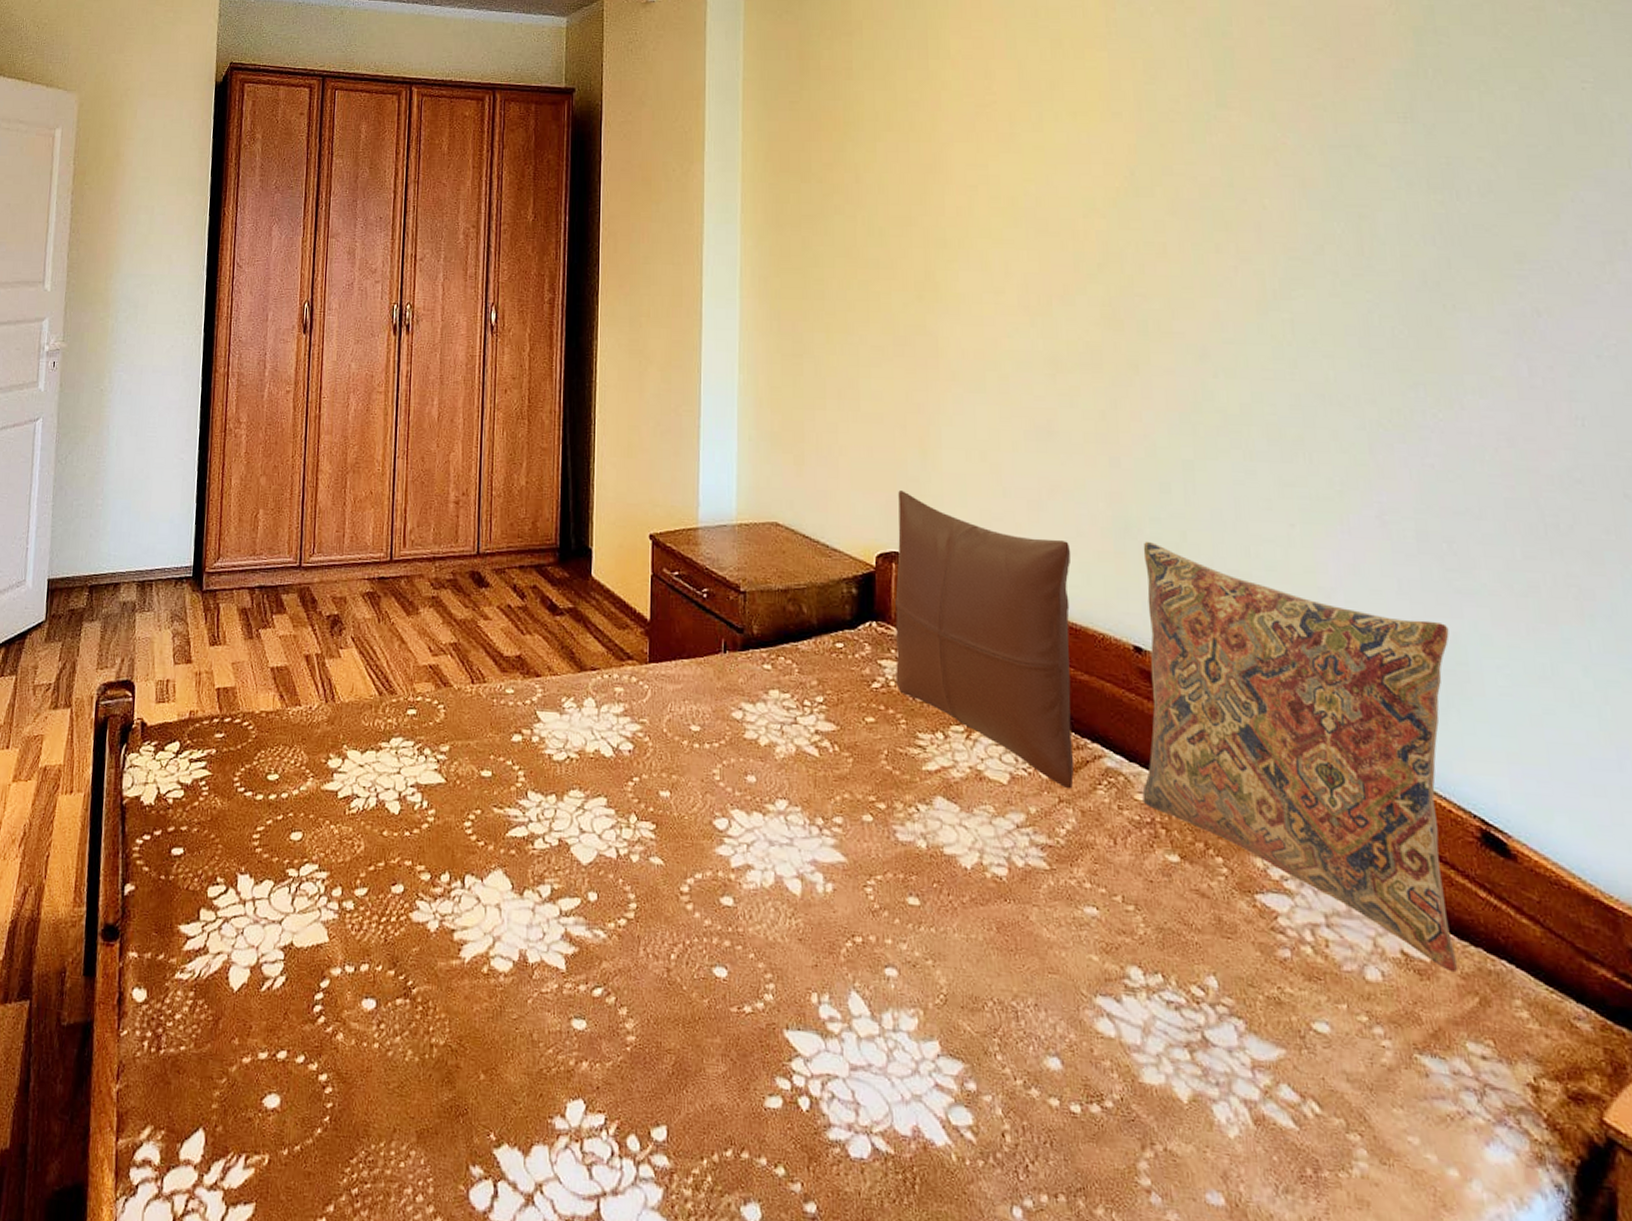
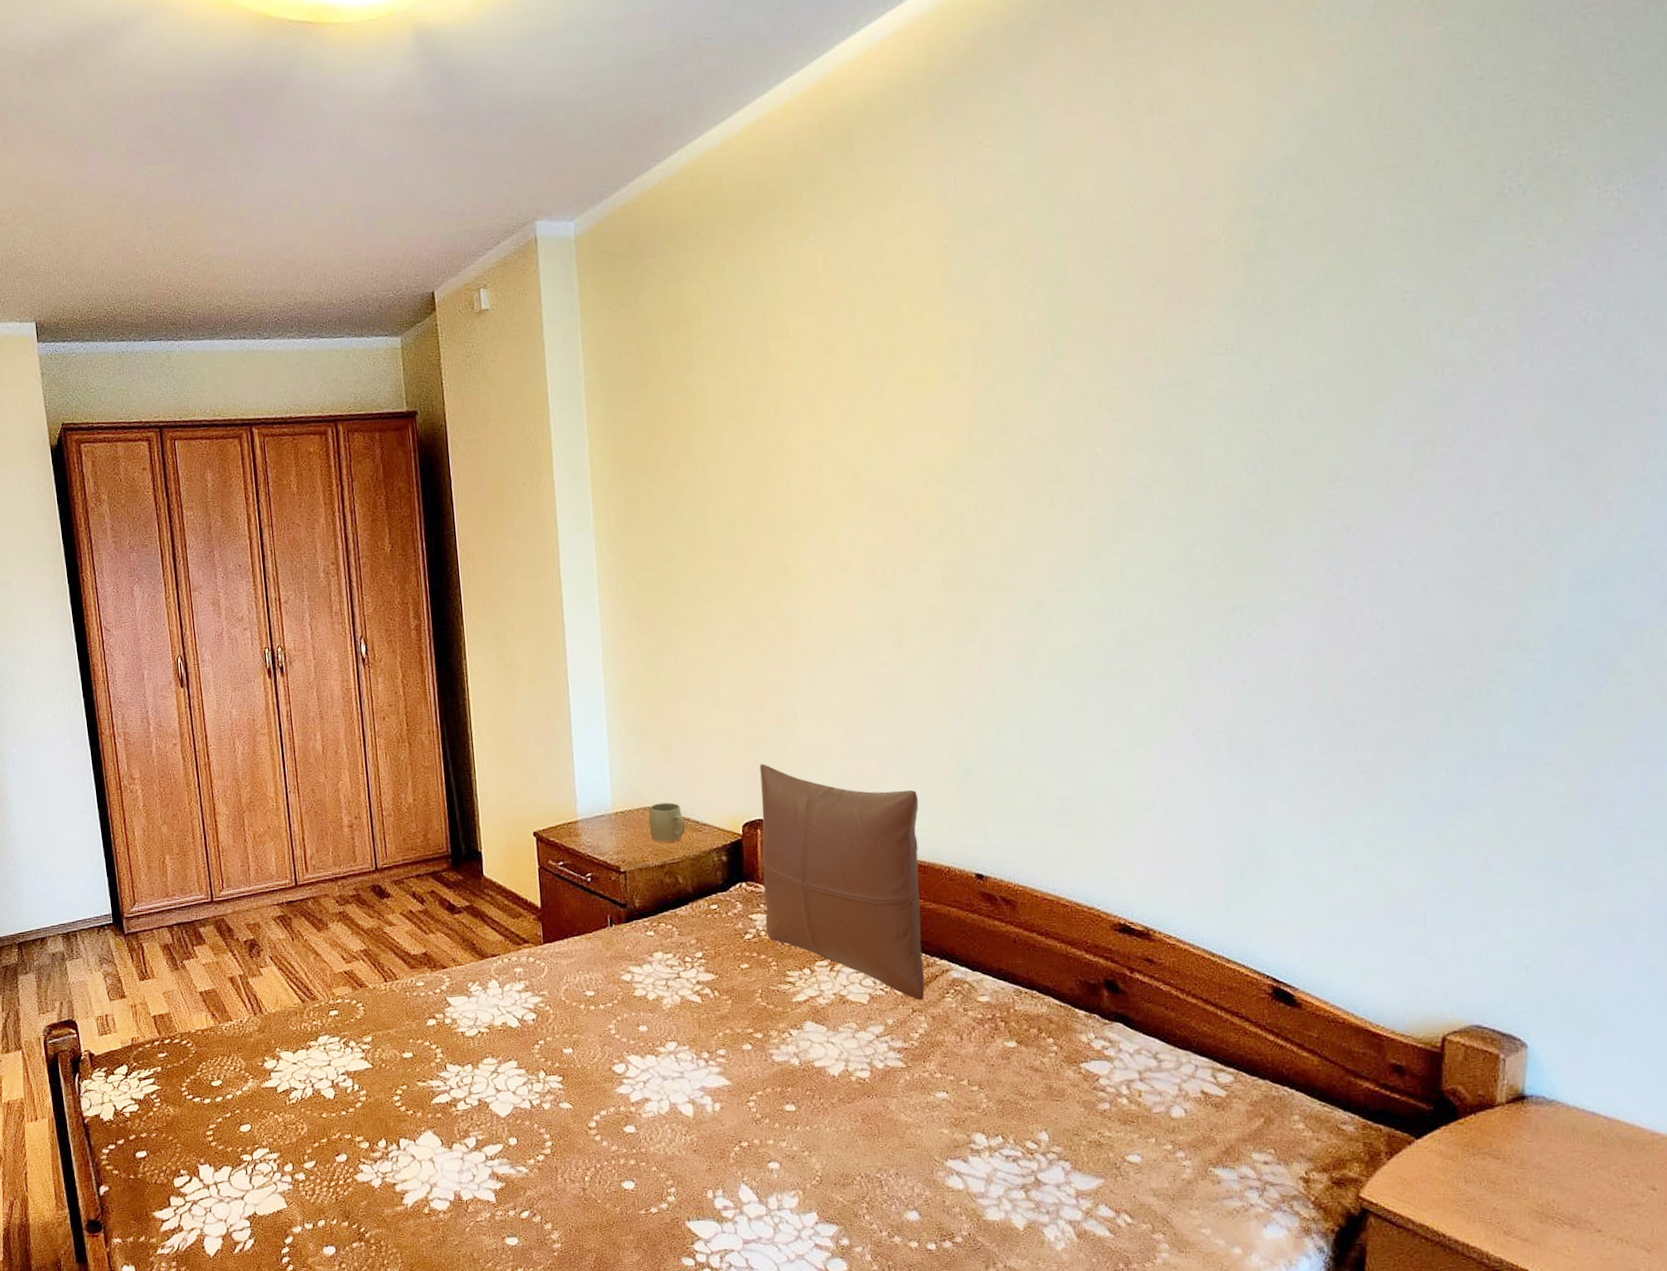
mug: none [774,519,814,565] -> present [648,802,686,843]
pillow: present [1142,541,1457,973] -> none [983,781,1253,1102]

